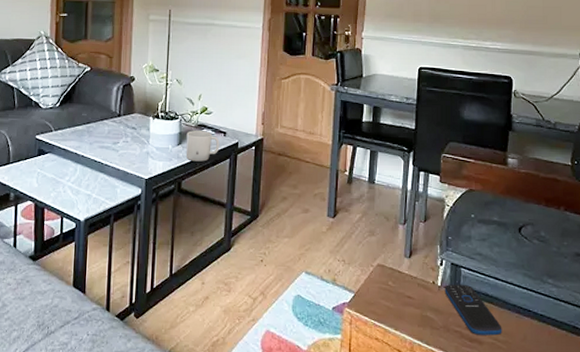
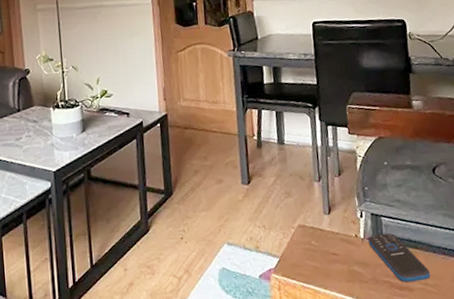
mug: present [185,130,220,162] -> none [89,114,125,147]

